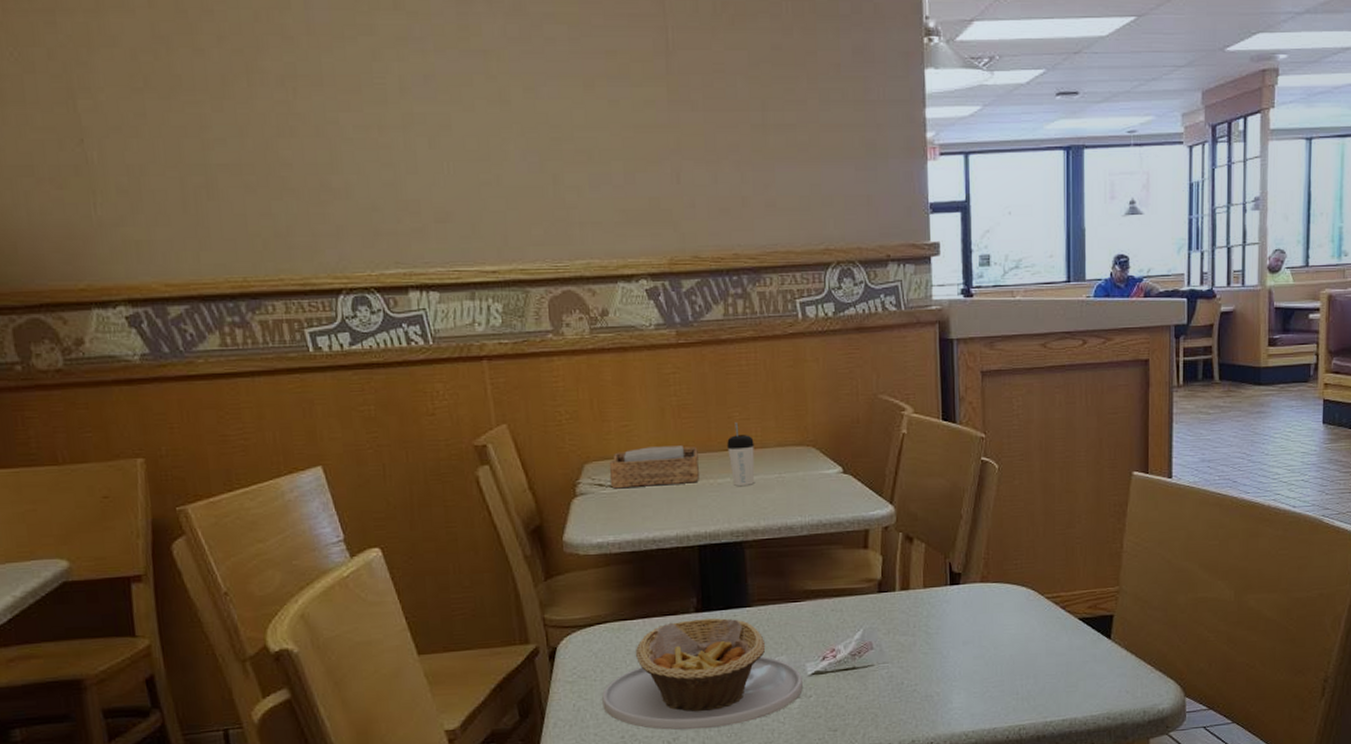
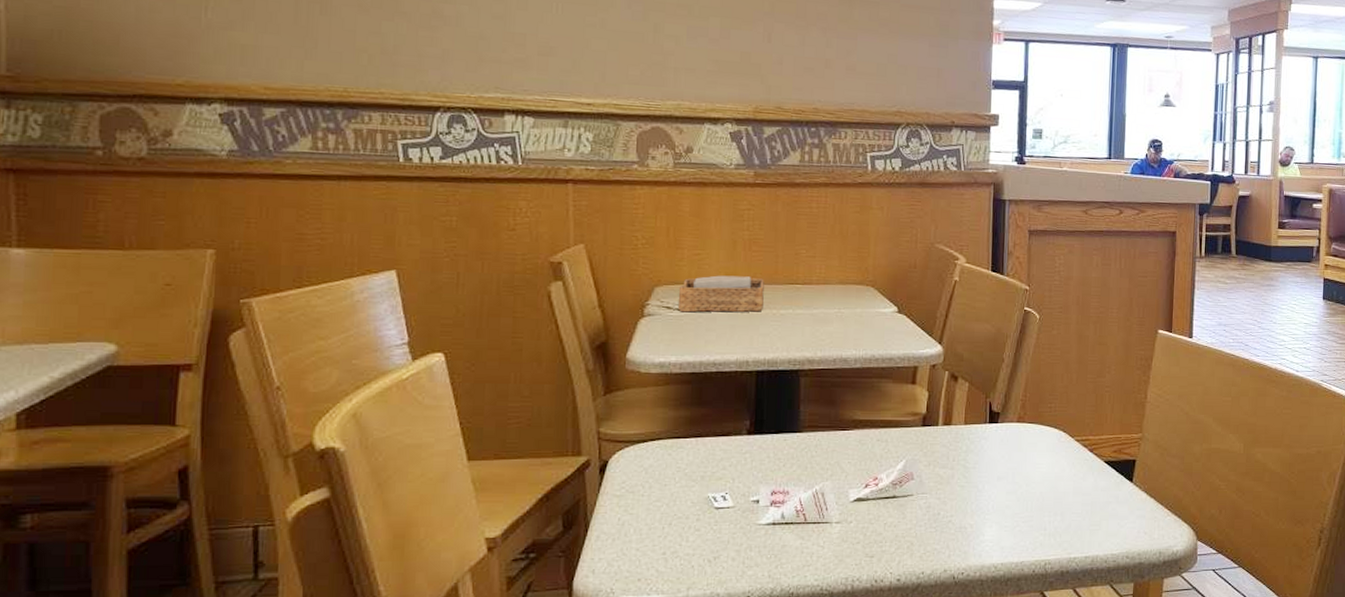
french fries: present [602,617,803,730] -> none [647,440,845,549]
beverage cup: present [727,422,755,487] -> none [792,259,818,319]

